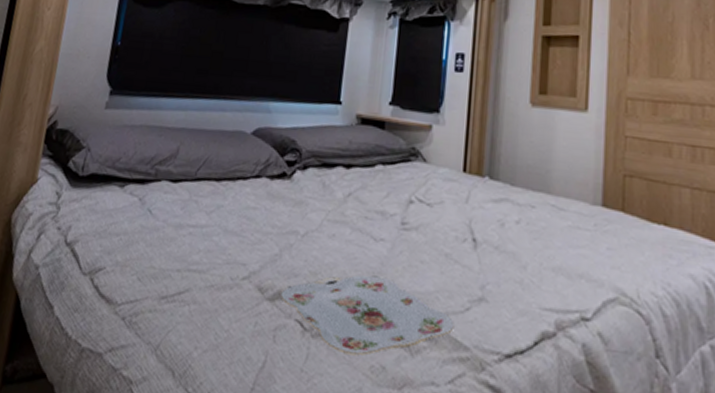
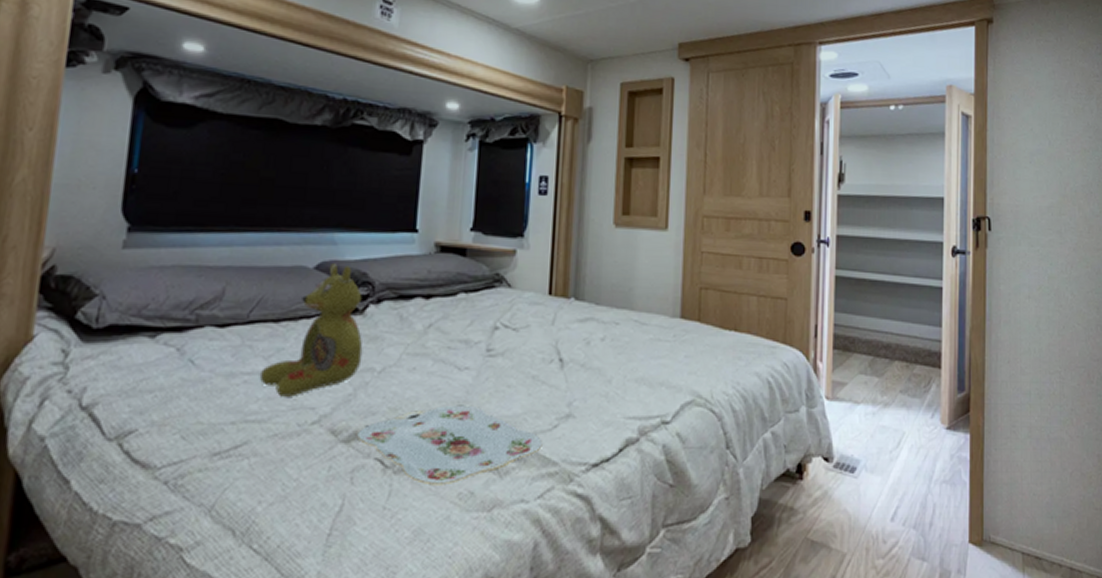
stuffed bear: none [201,130,291,252] -> present [259,263,363,397]

